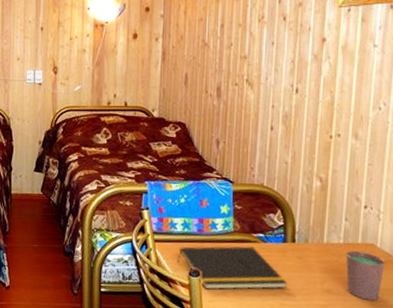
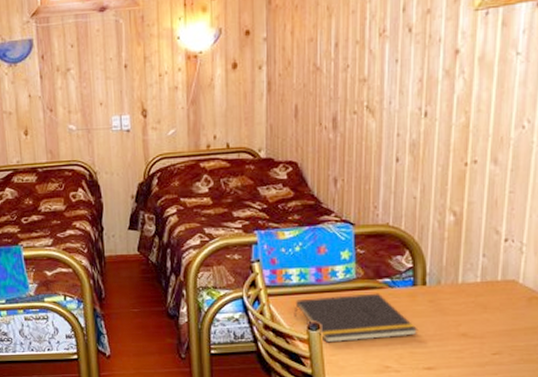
cup: present [346,250,385,301] -> none [484,288,528,341]

